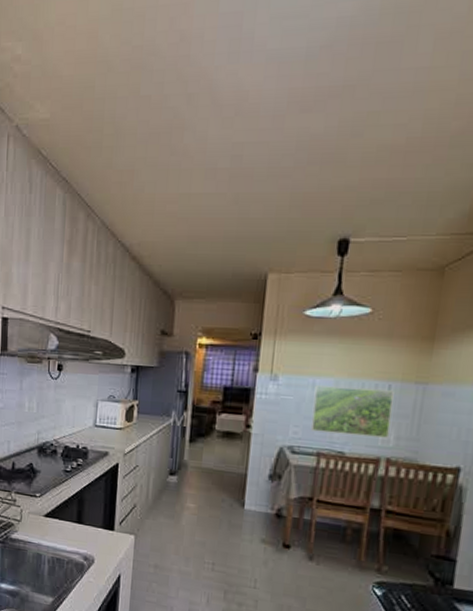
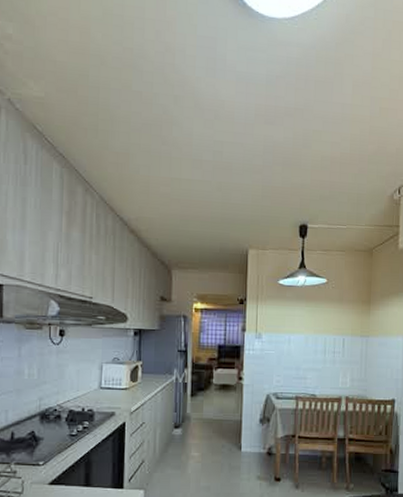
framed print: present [310,385,394,438] -> none [289,341,347,381]

